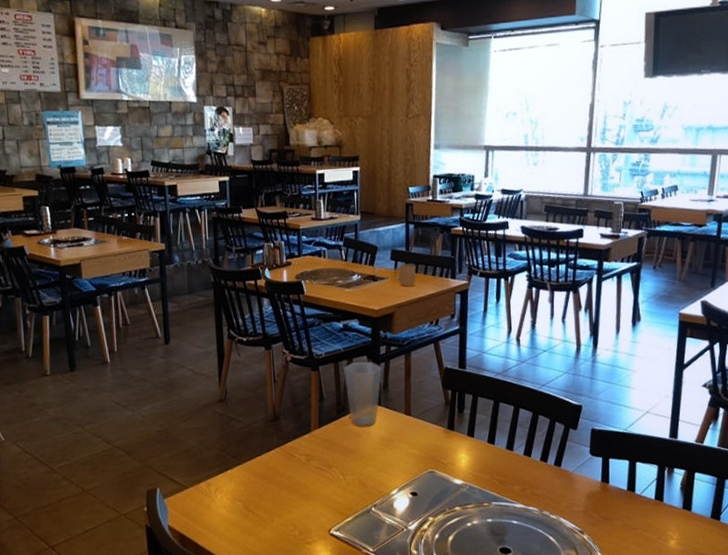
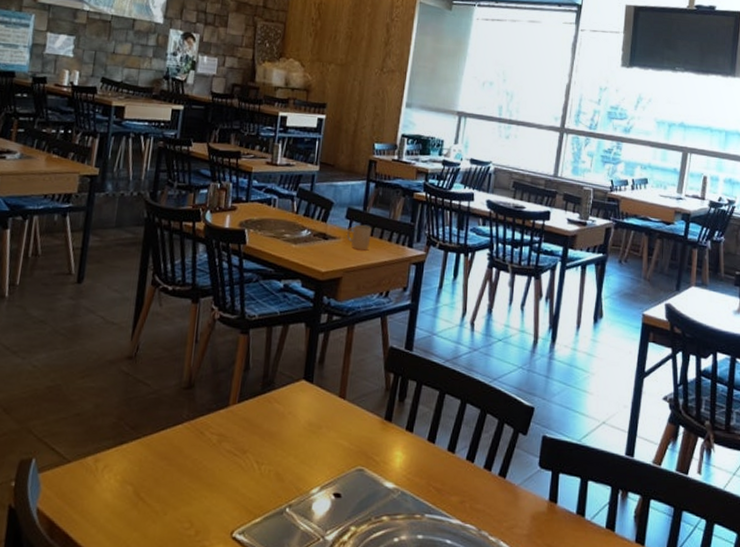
cup: present [344,361,383,426] -> none [276,328,321,406]

